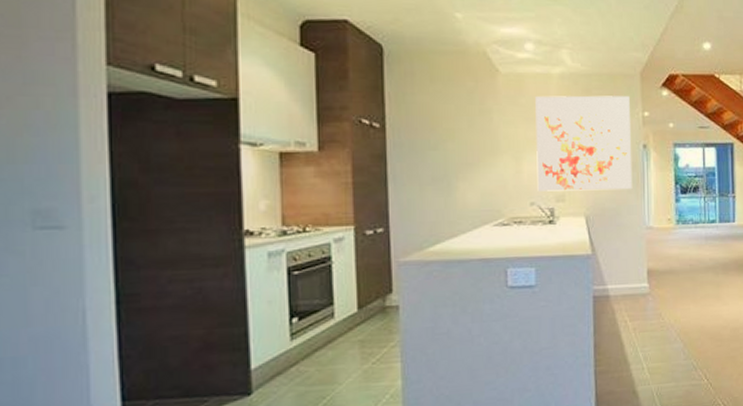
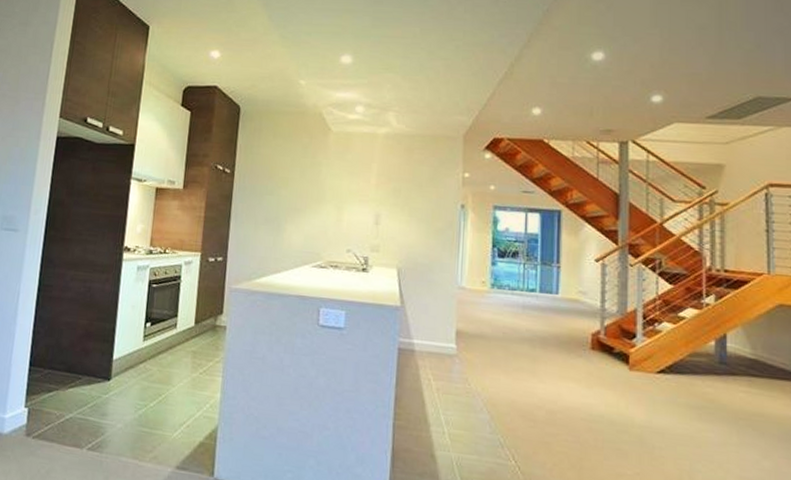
wall art: present [535,95,633,192] -> none [354,153,451,248]

